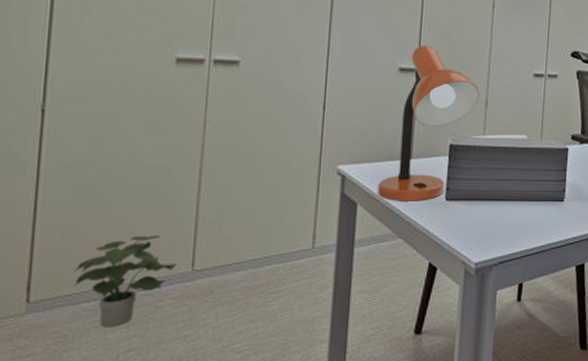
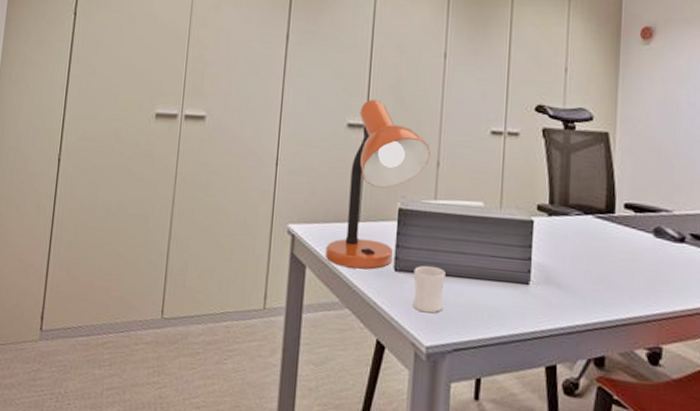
potted plant: present [73,235,178,328] -> none [73,278,151,364]
mug: none [463,193,493,234] -> present [413,265,446,314]

